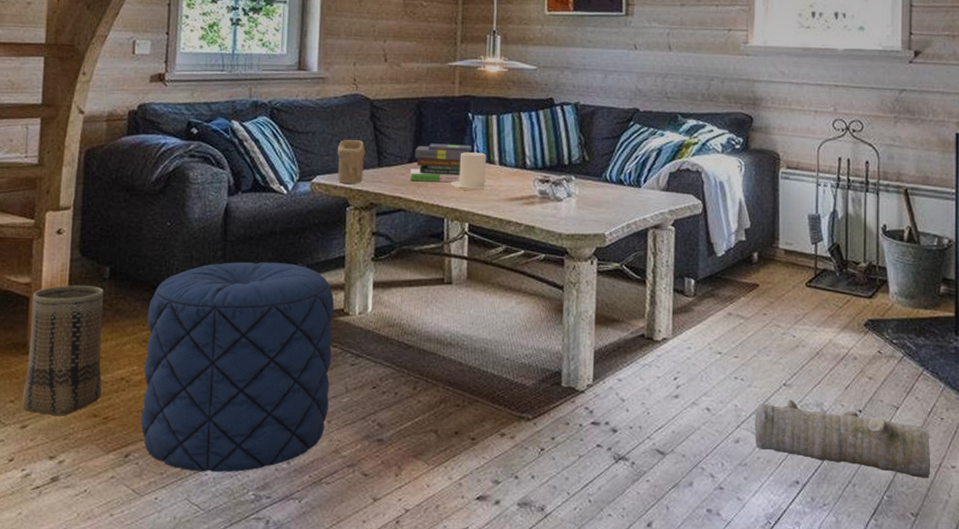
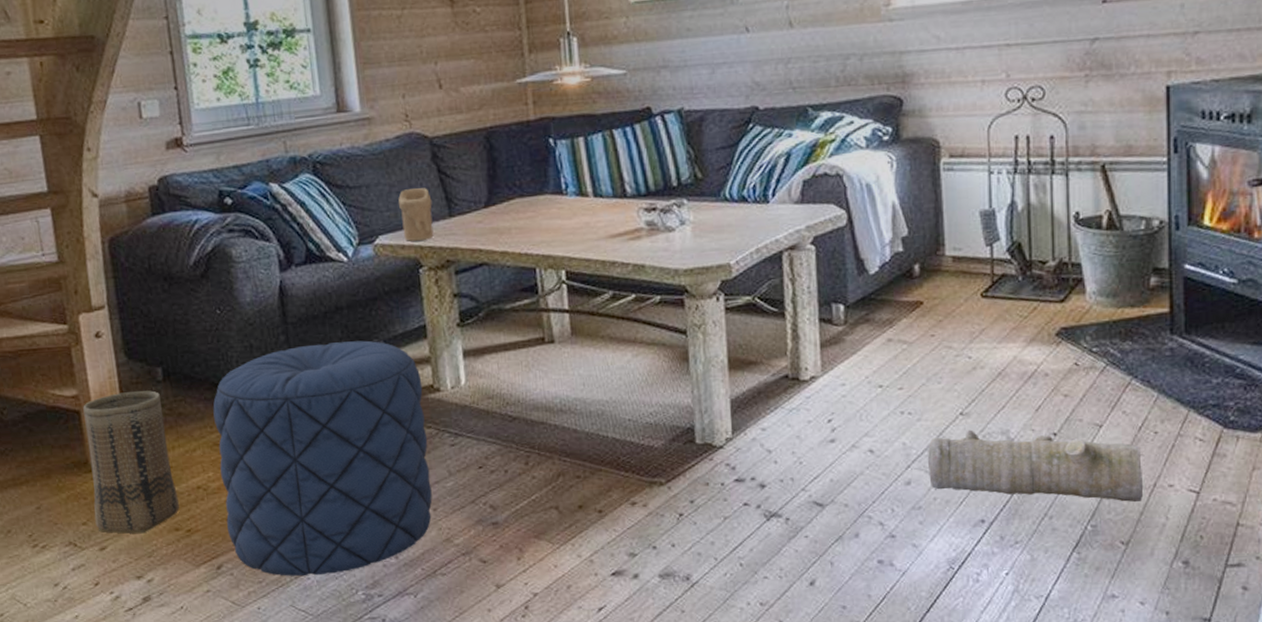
books: present [410,143,471,182] -> none [488,177,558,229]
candle: present [451,152,493,191] -> none [538,185,589,232]

